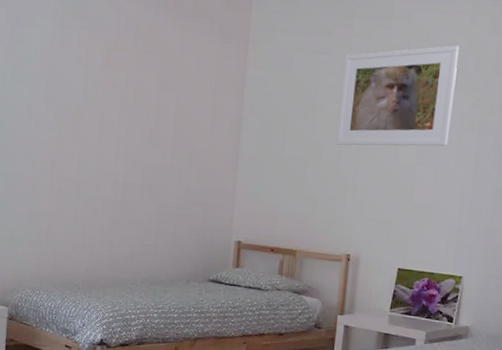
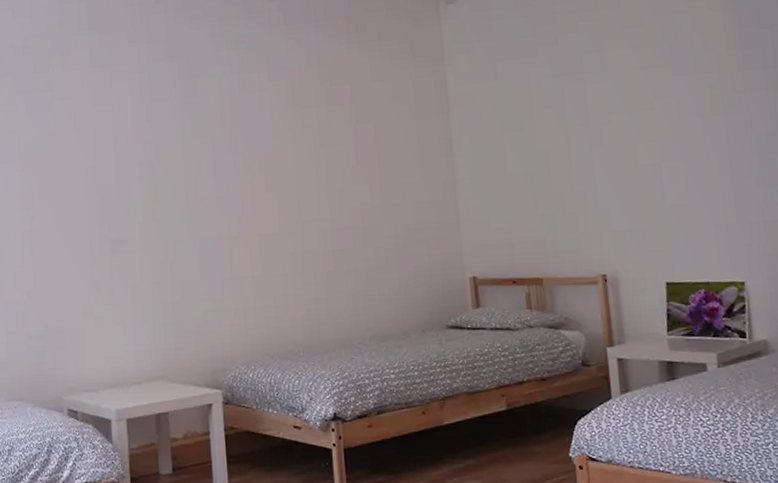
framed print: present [336,45,459,146] -> none [554,26,692,153]

